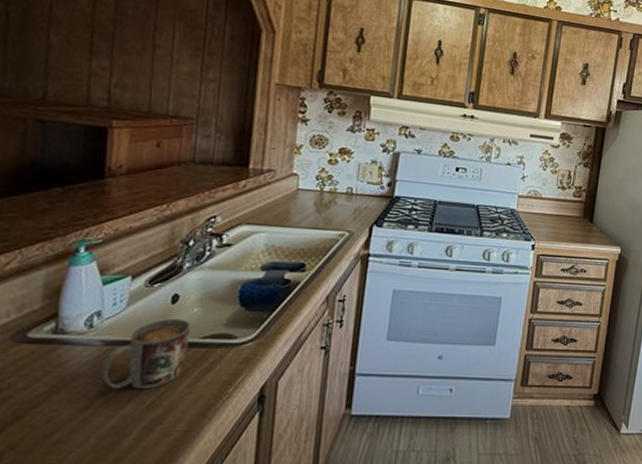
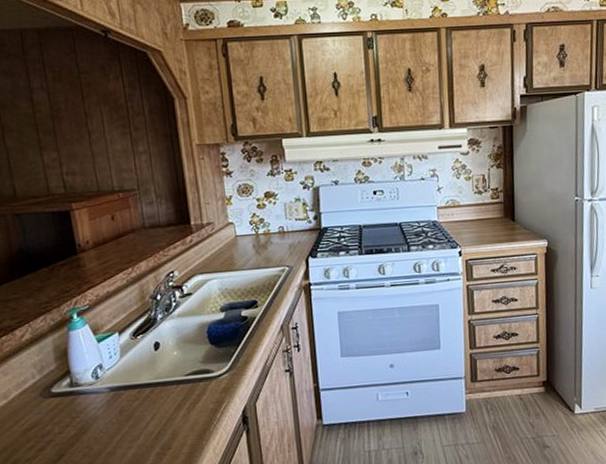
mug: present [101,318,191,390] -> none [113,362,177,426]

